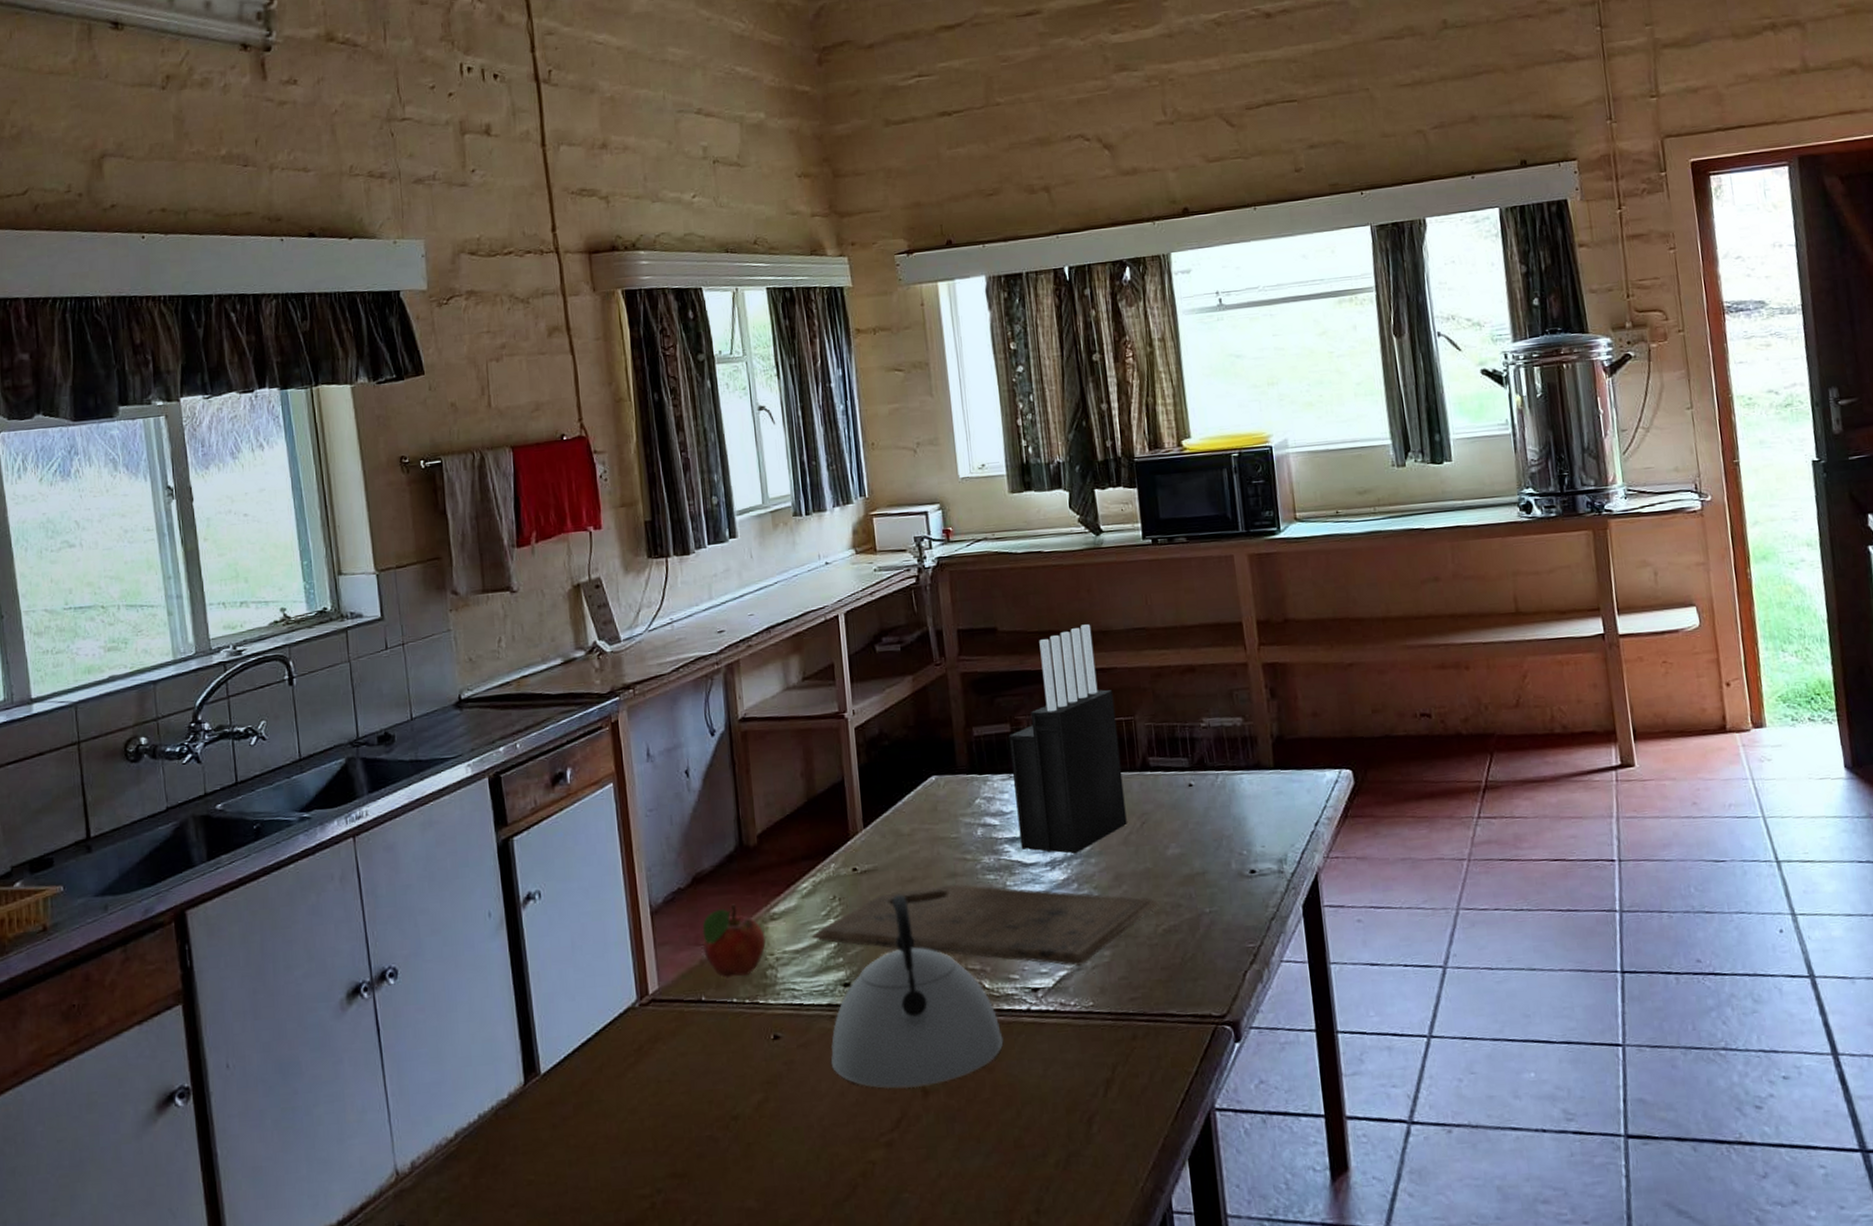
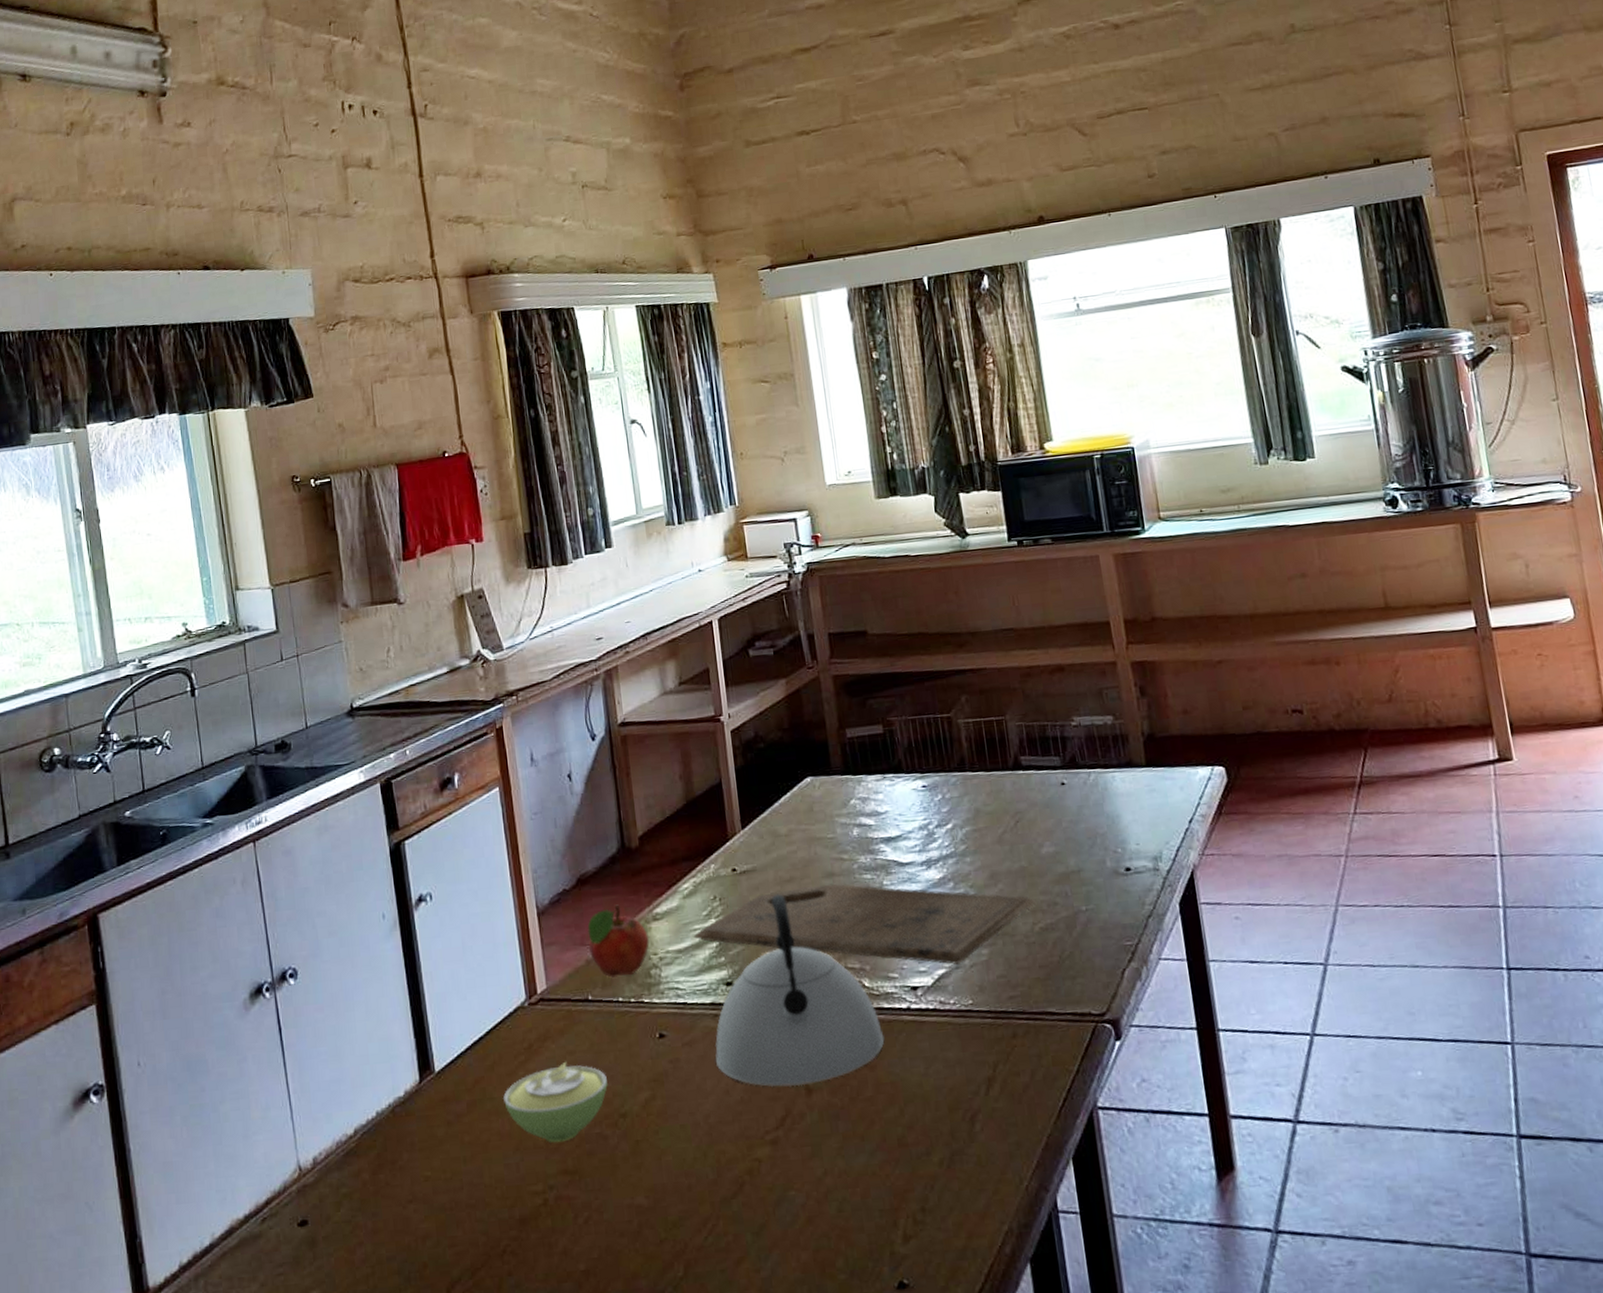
sugar bowl: none [611,1063,720,1146] -> present [503,1061,608,1143]
knife block: present [1008,624,1127,854] -> none [881,626,1001,854]

